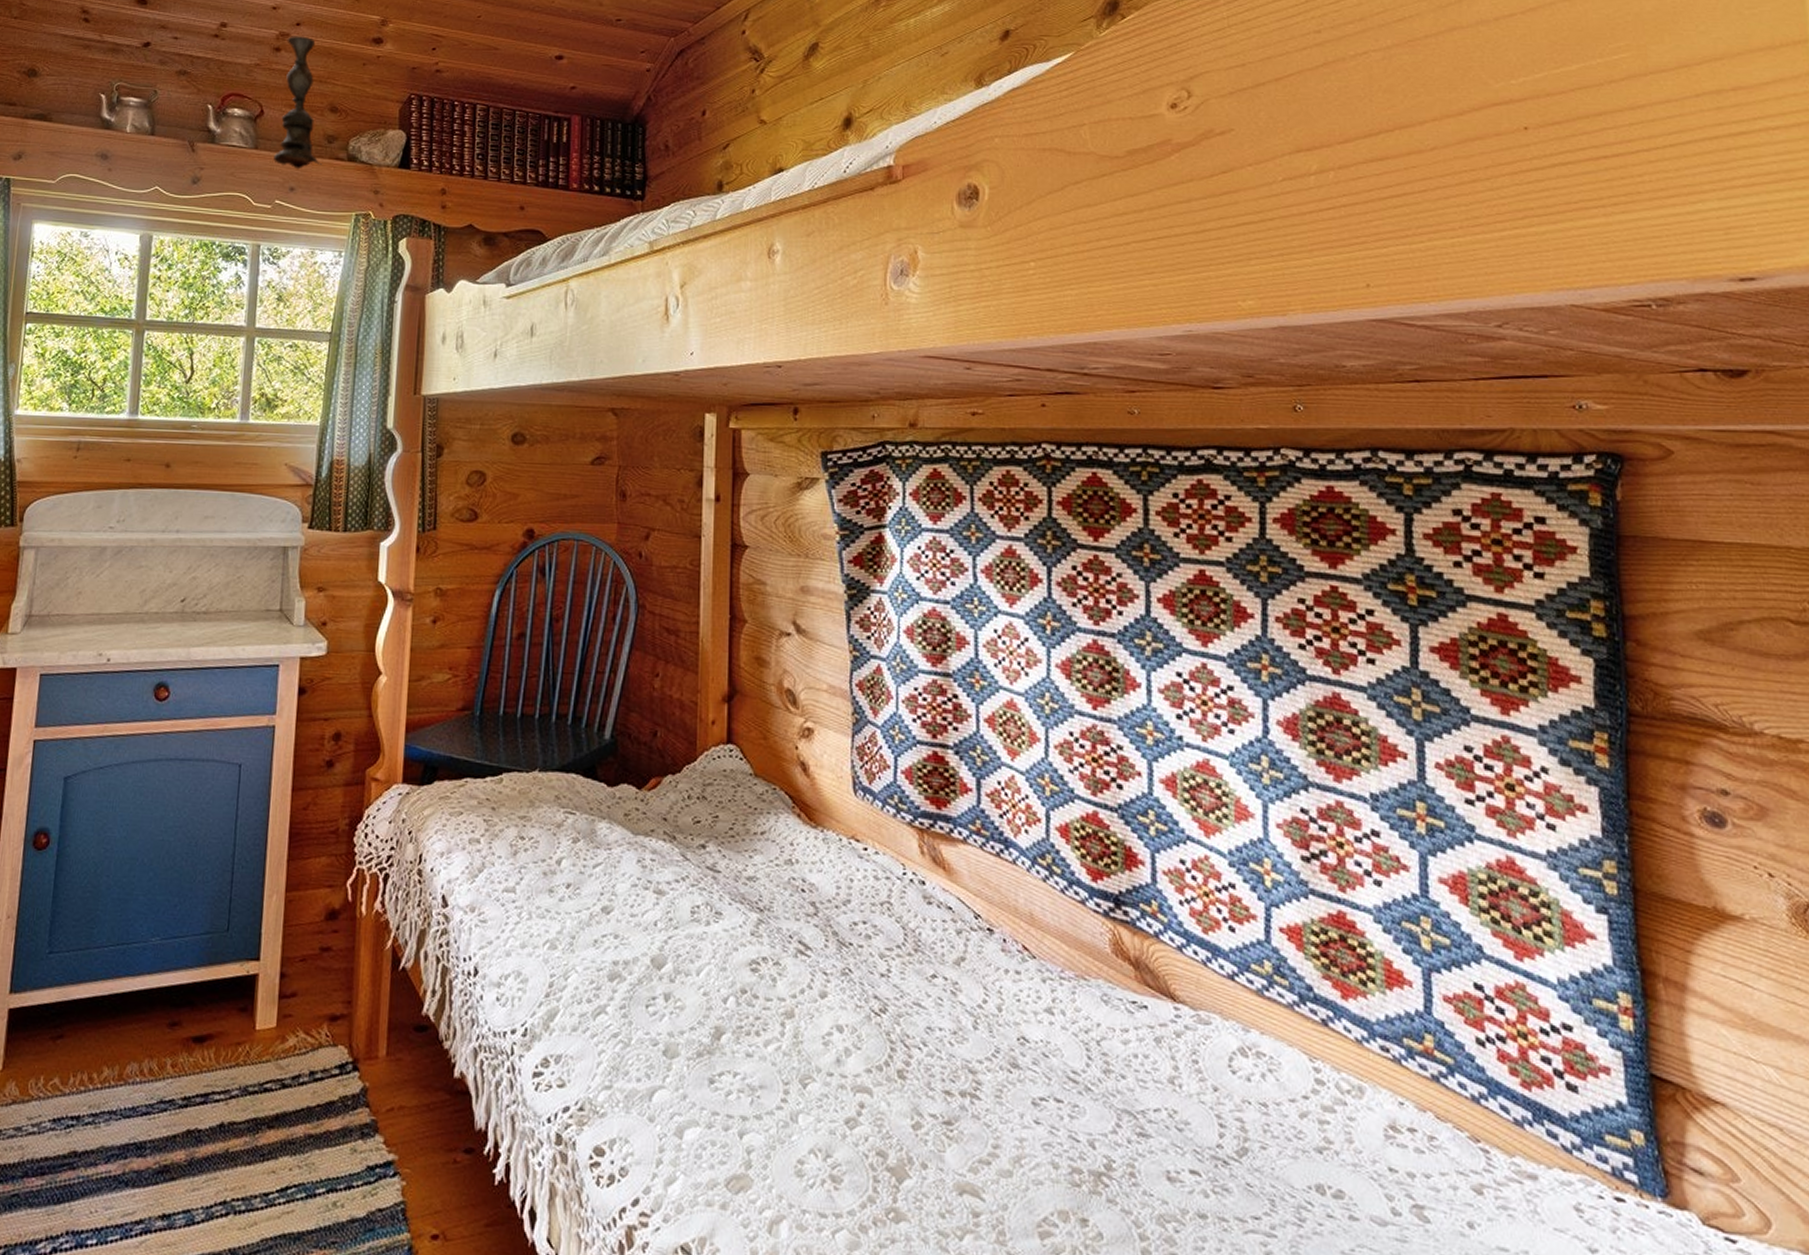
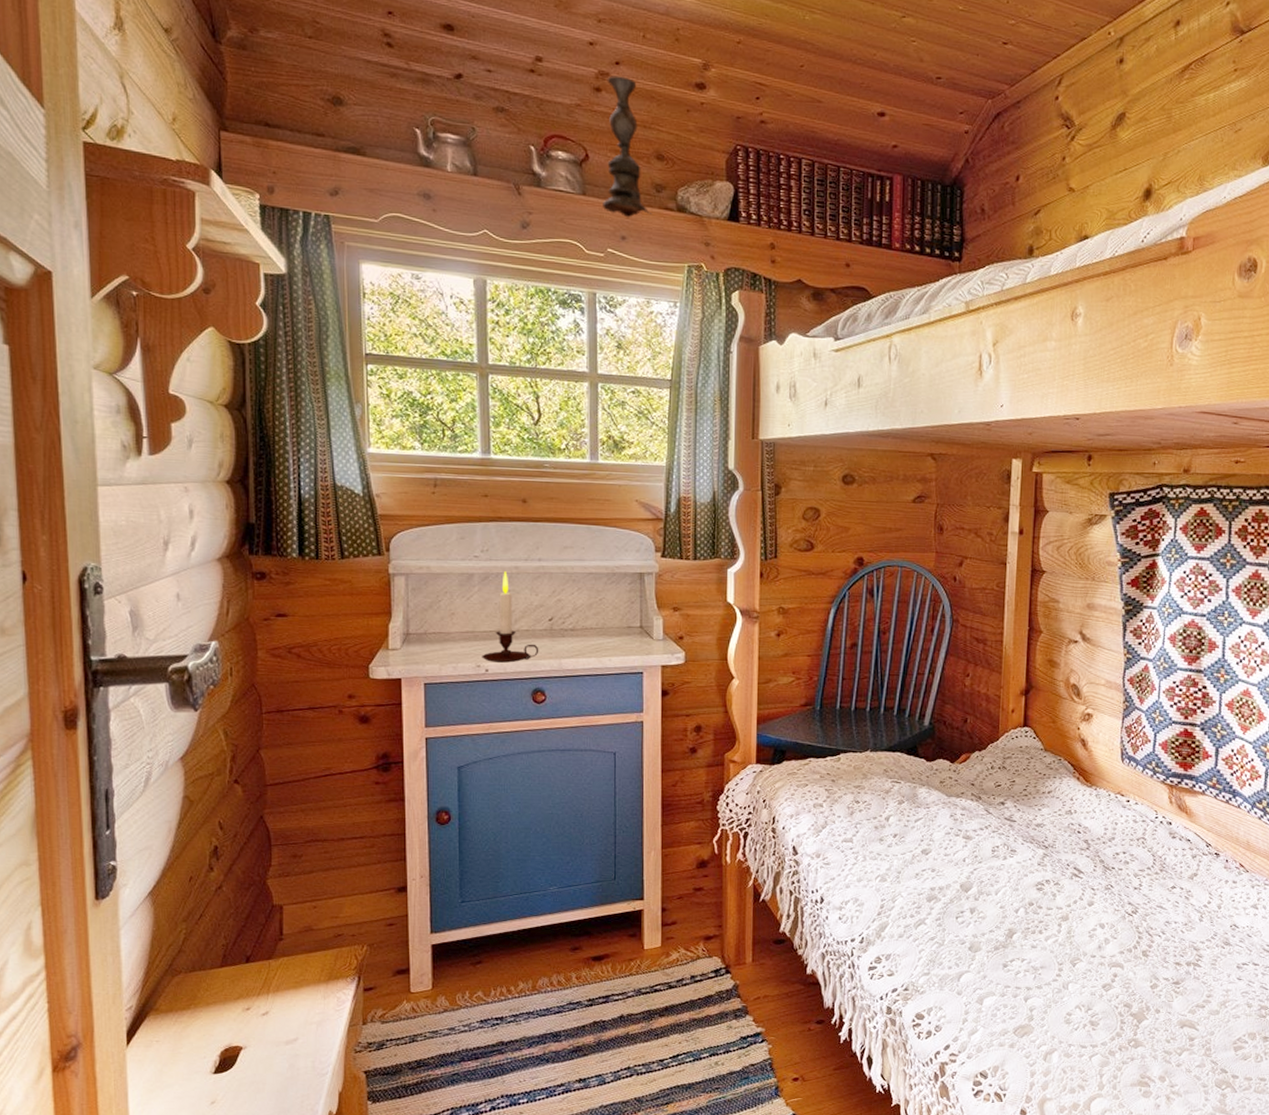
candle: none [105,544,168,652] -> present [482,571,539,664]

